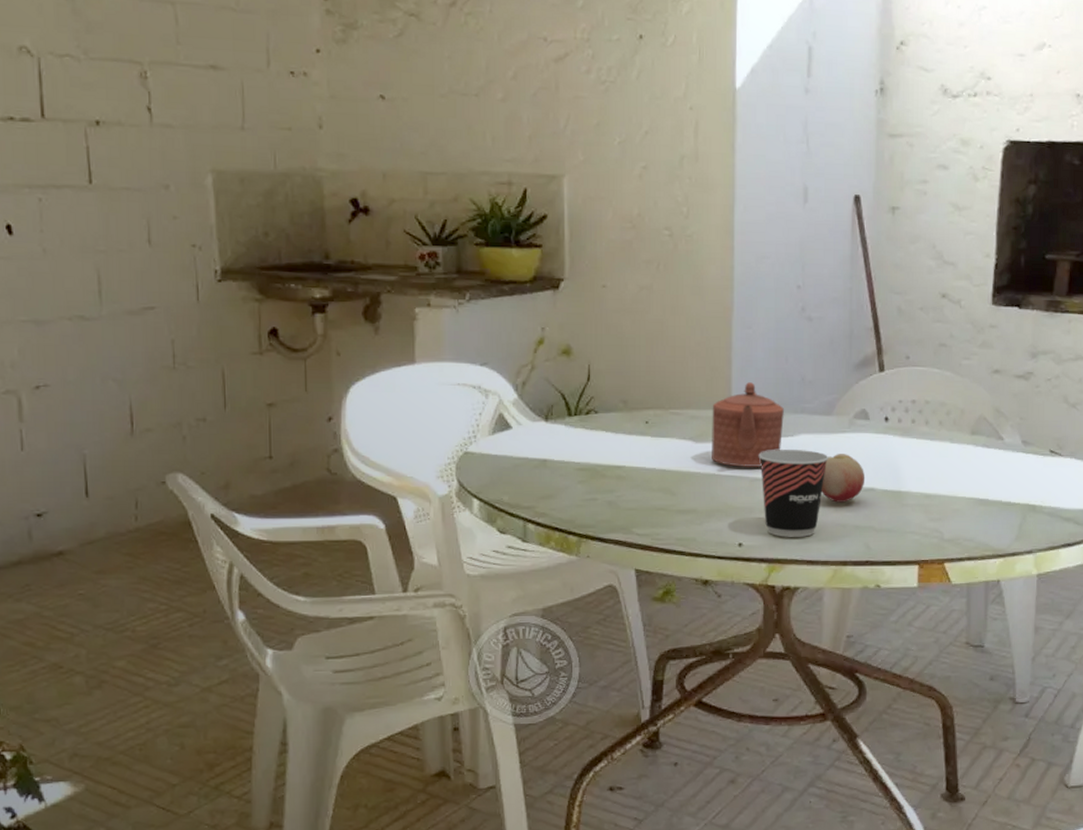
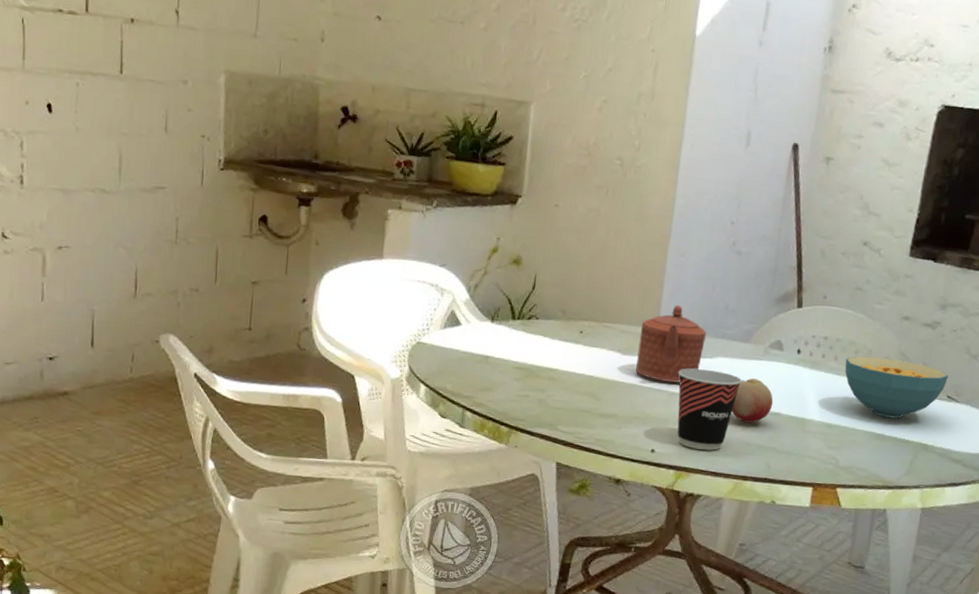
cereal bowl: none [937,417,1048,481] -> present [845,356,949,419]

